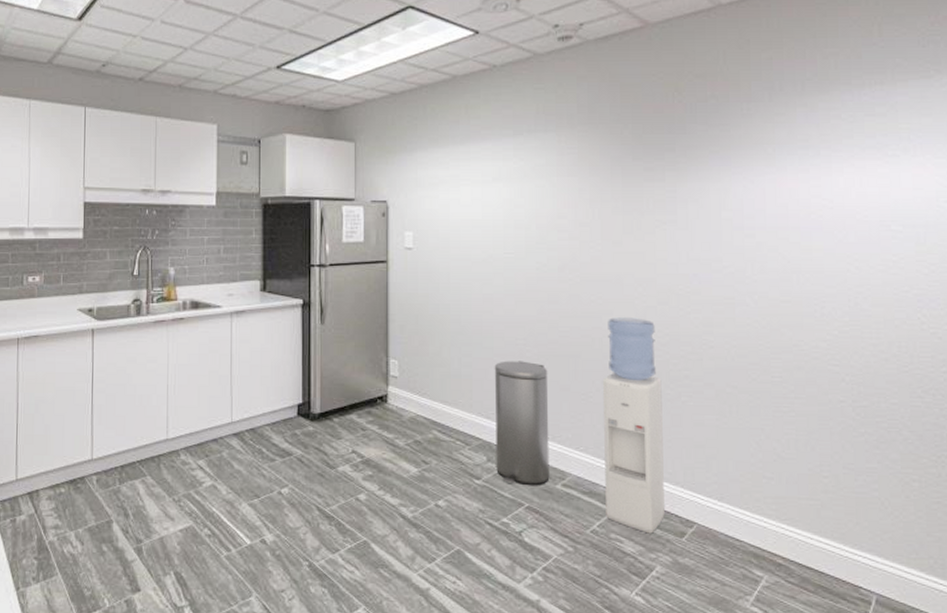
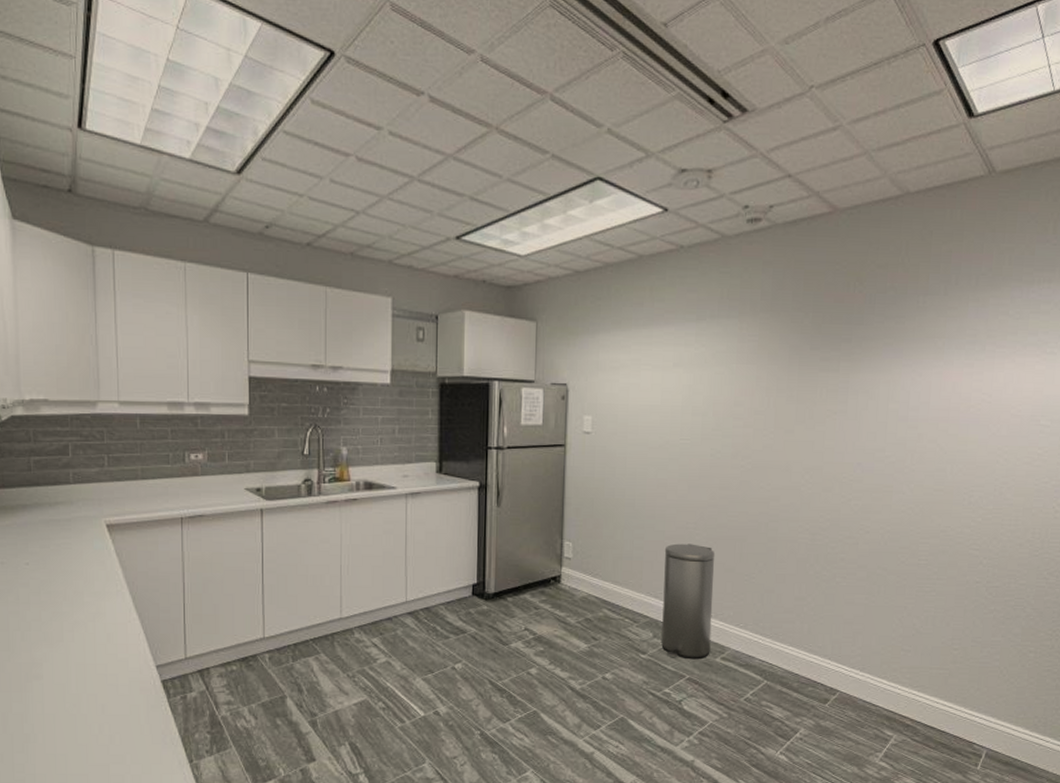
water cooler: present [602,317,665,534] -> none [759,503,819,701]

